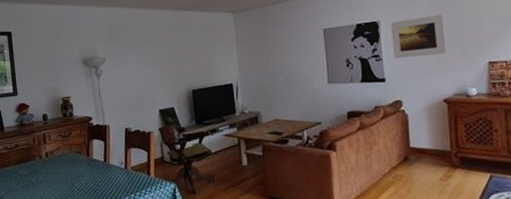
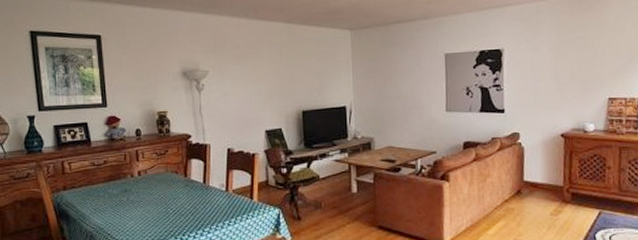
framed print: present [390,14,446,59] -> none [514,46,568,90]

